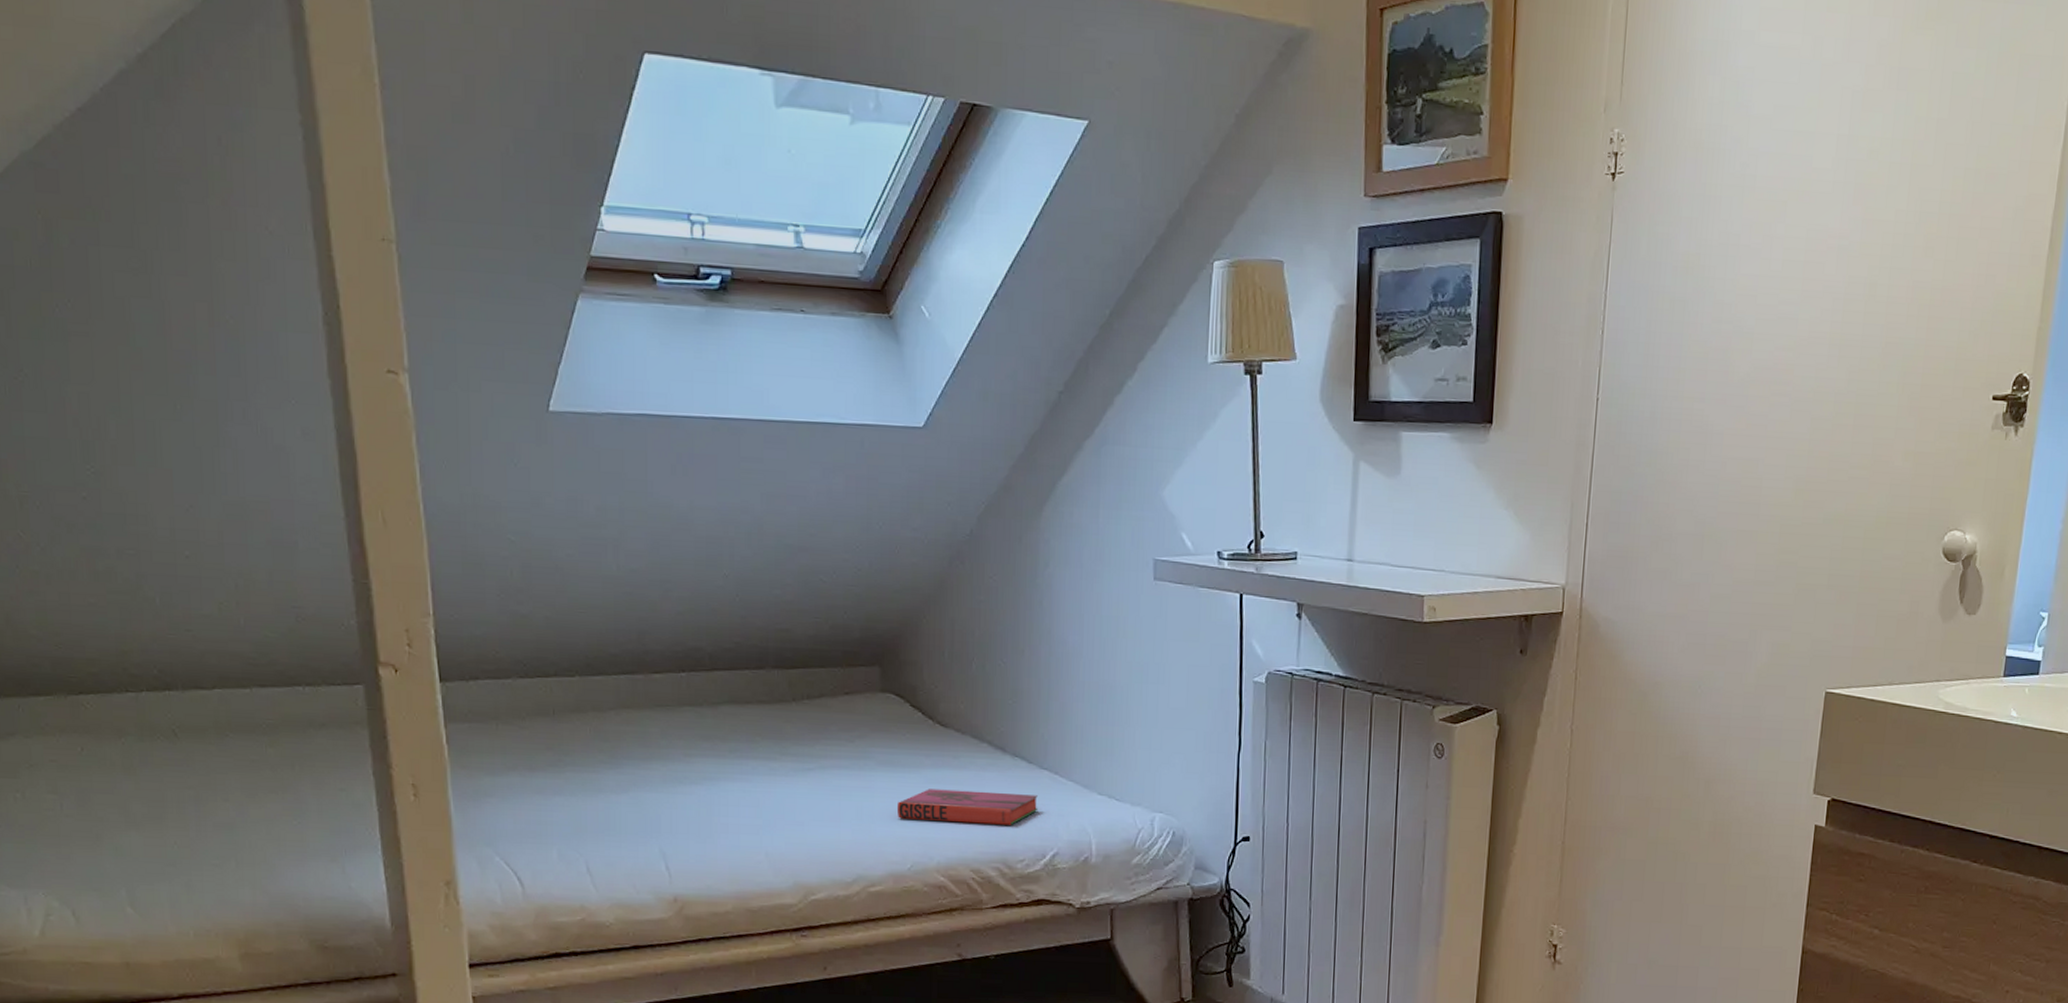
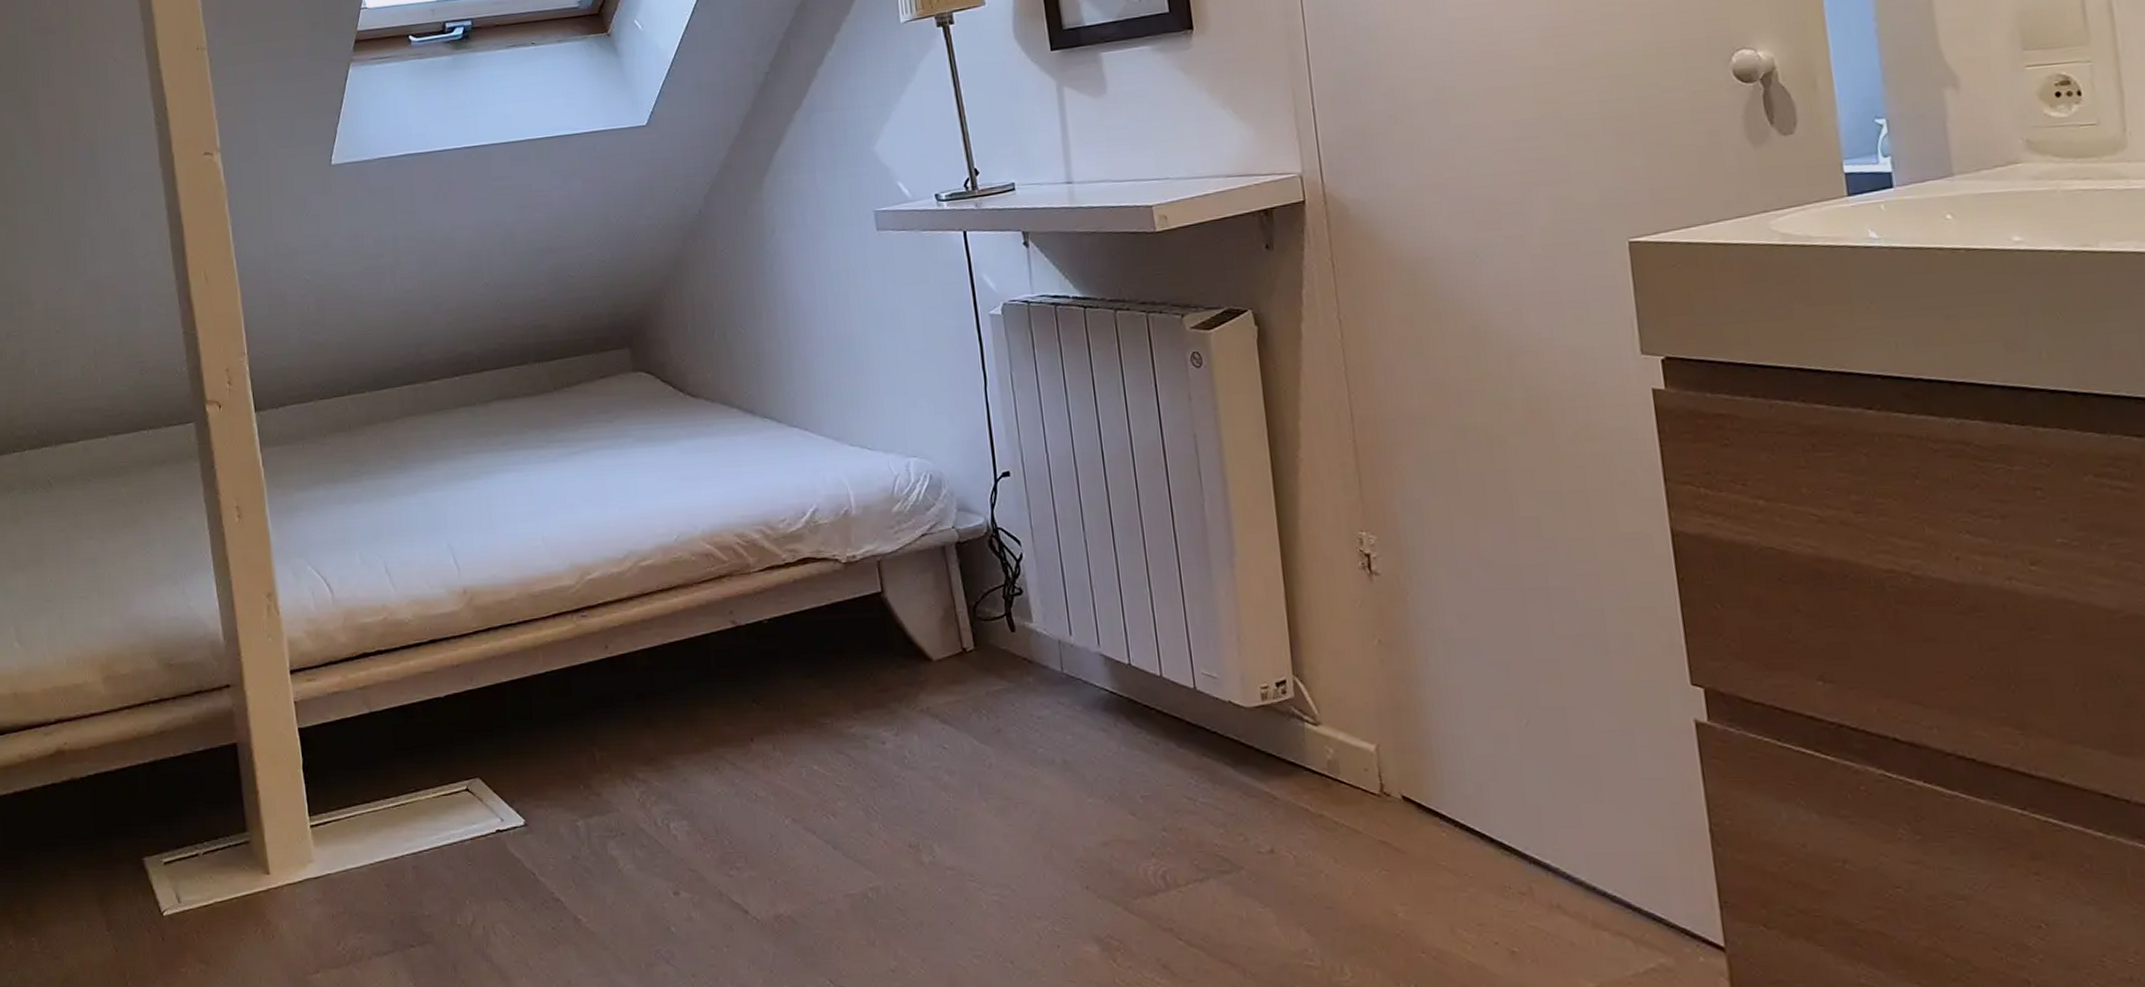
hardback book: present [896,789,1039,825] -> none [658,453,793,491]

